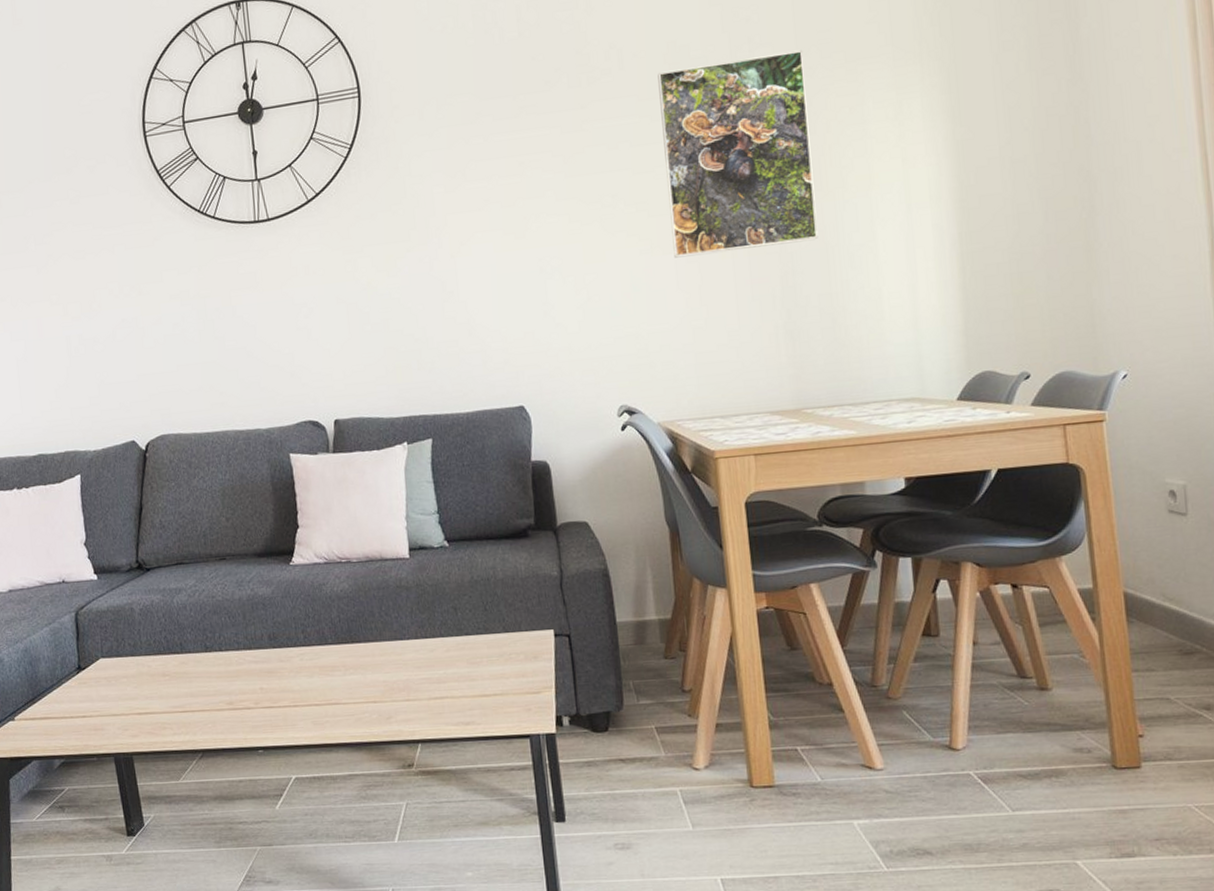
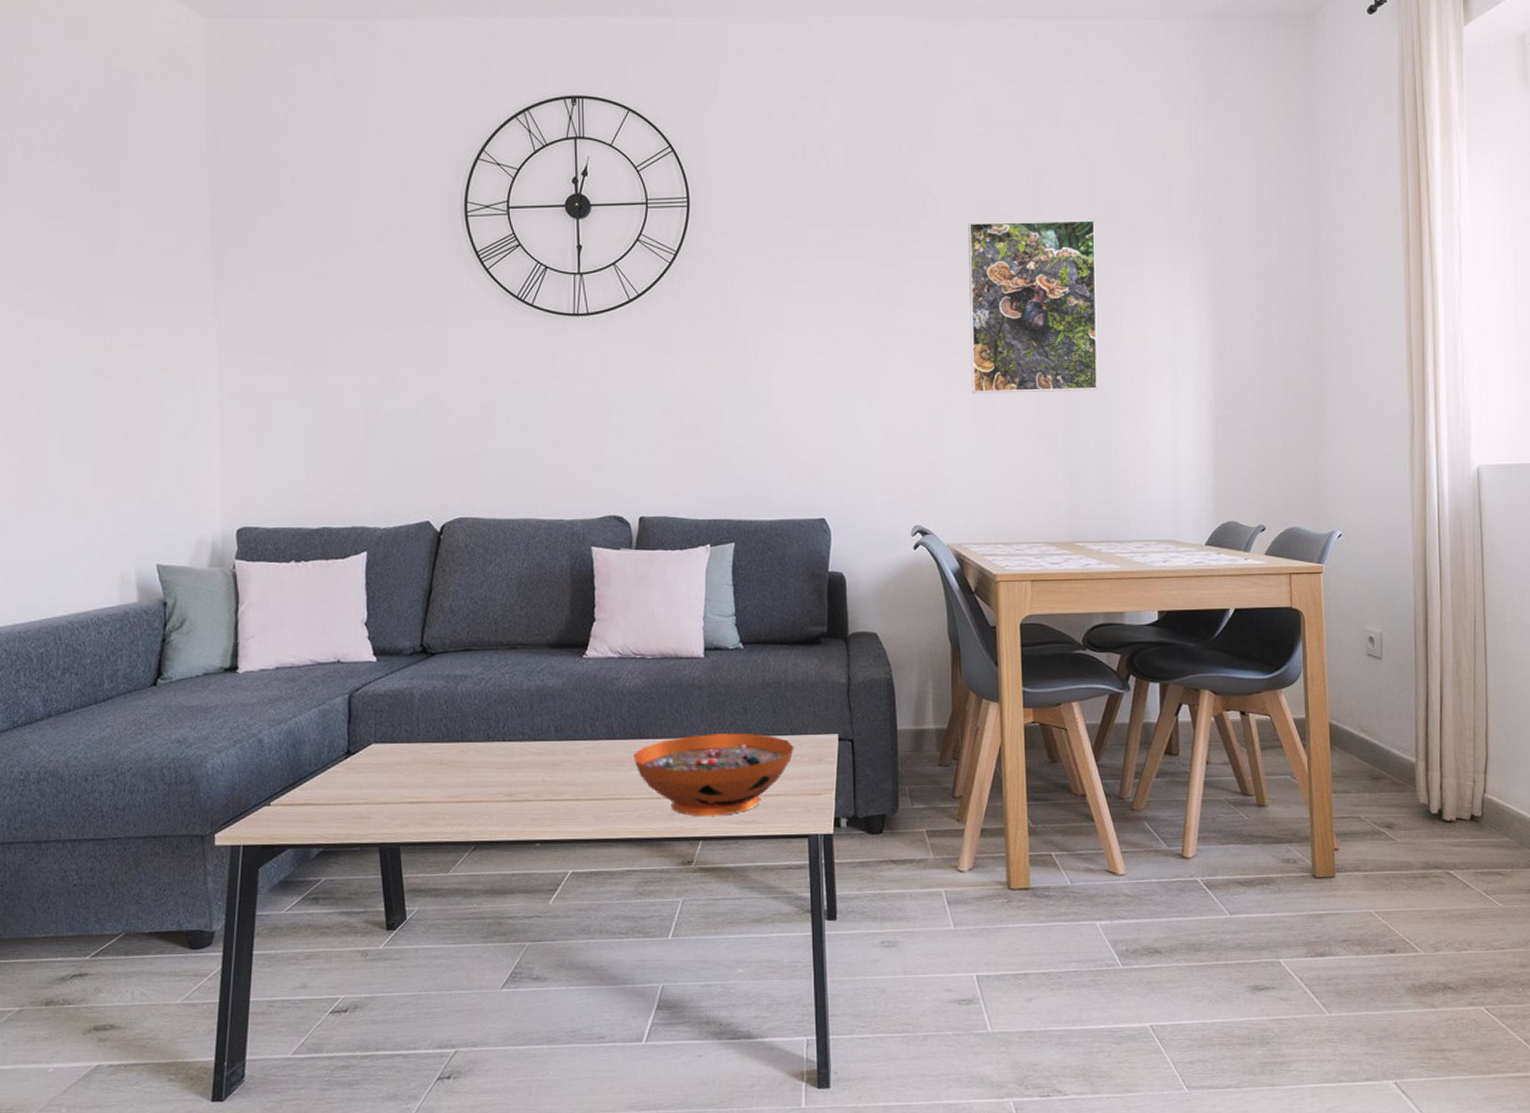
decorative bowl: none [345,632,509,719] -> present [632,733,794,817]

